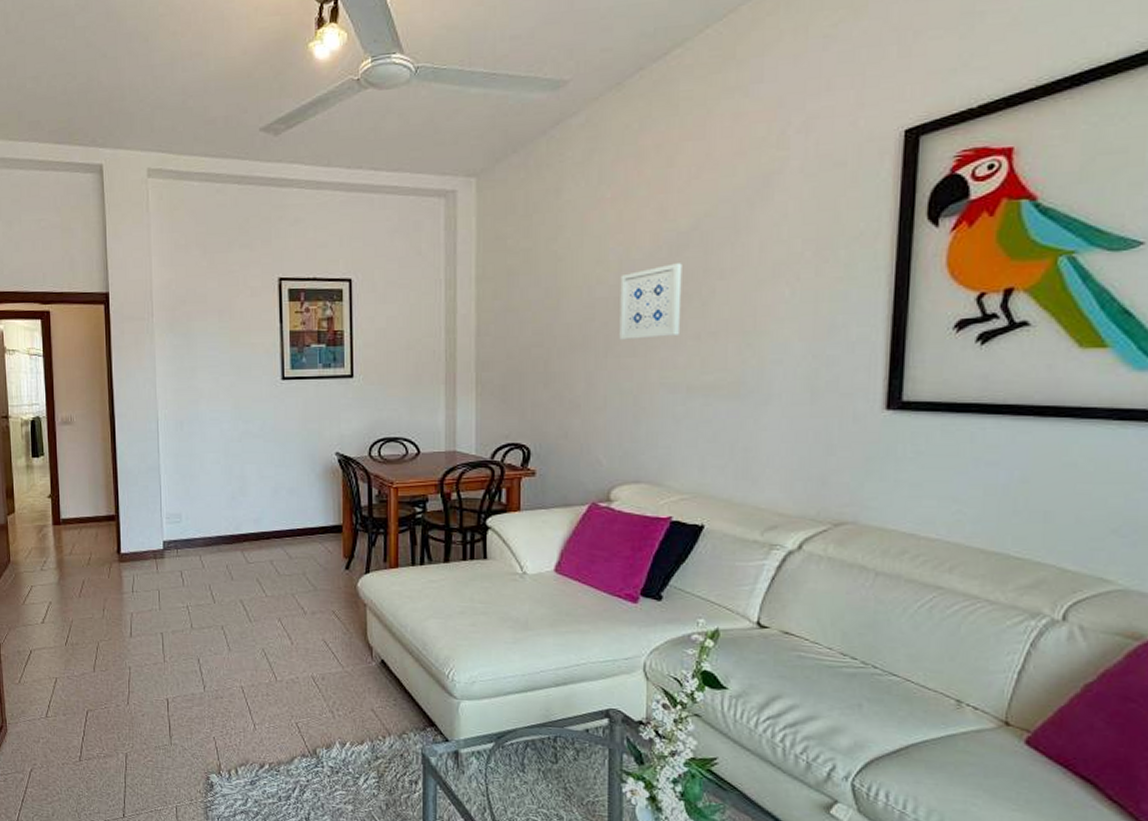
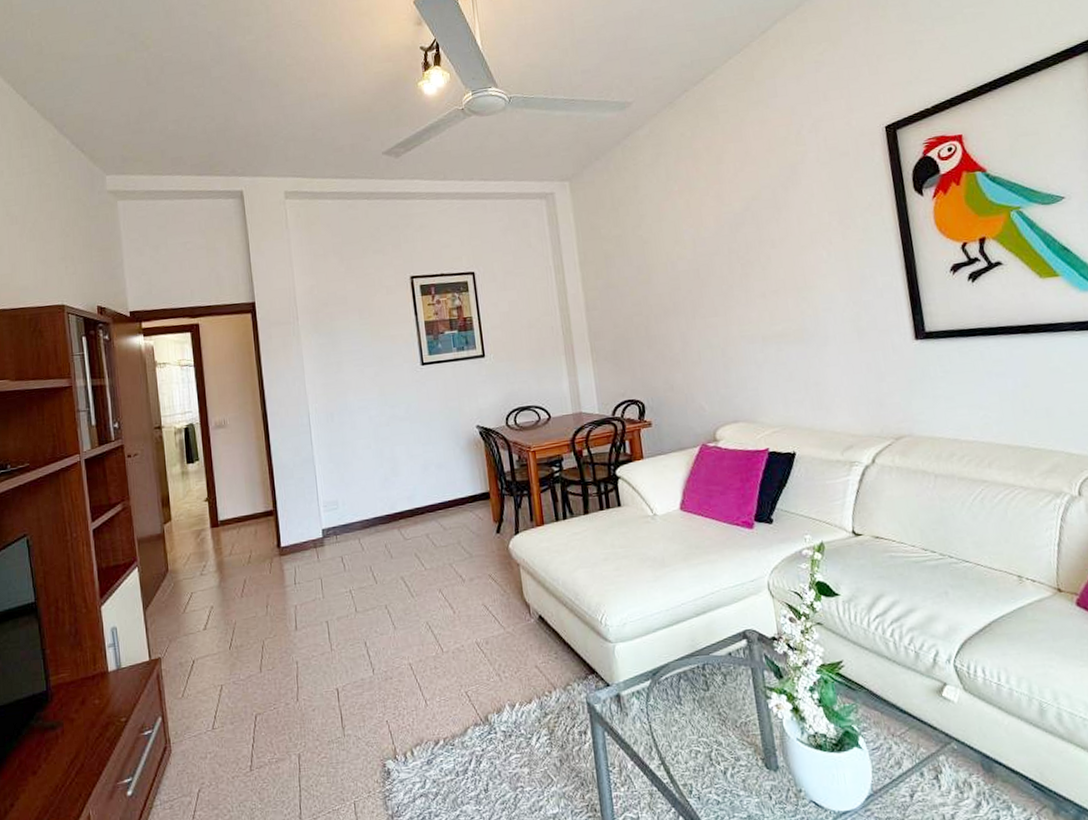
wall art: present [619,263,682,340] -> none [695,238,749,303]

